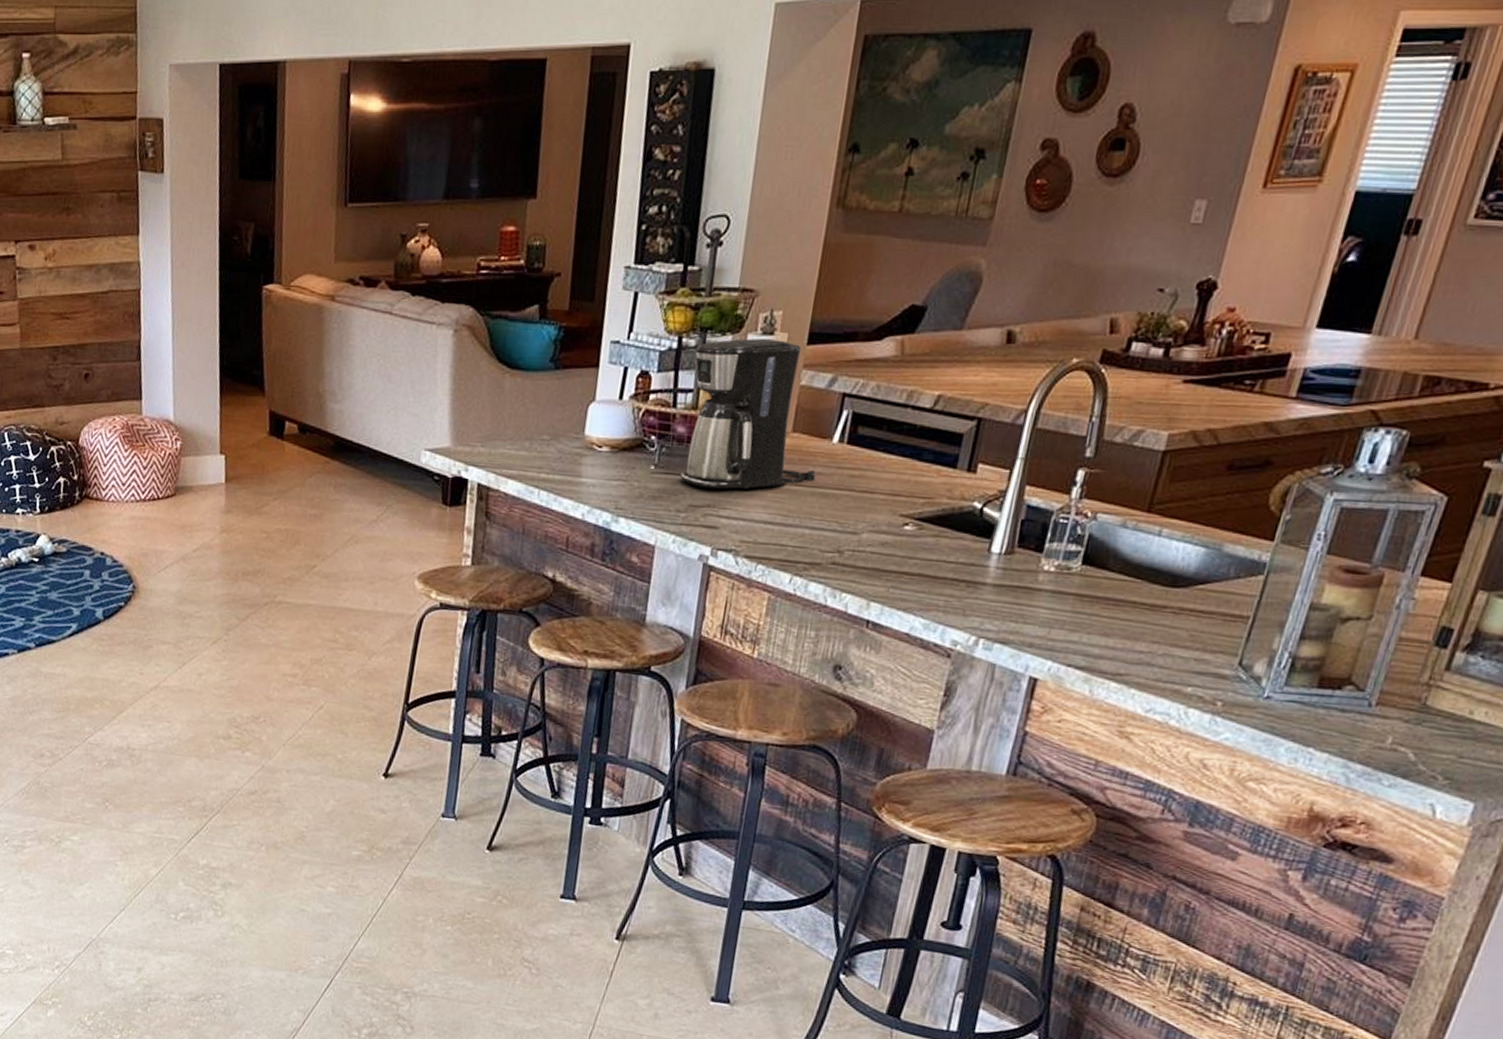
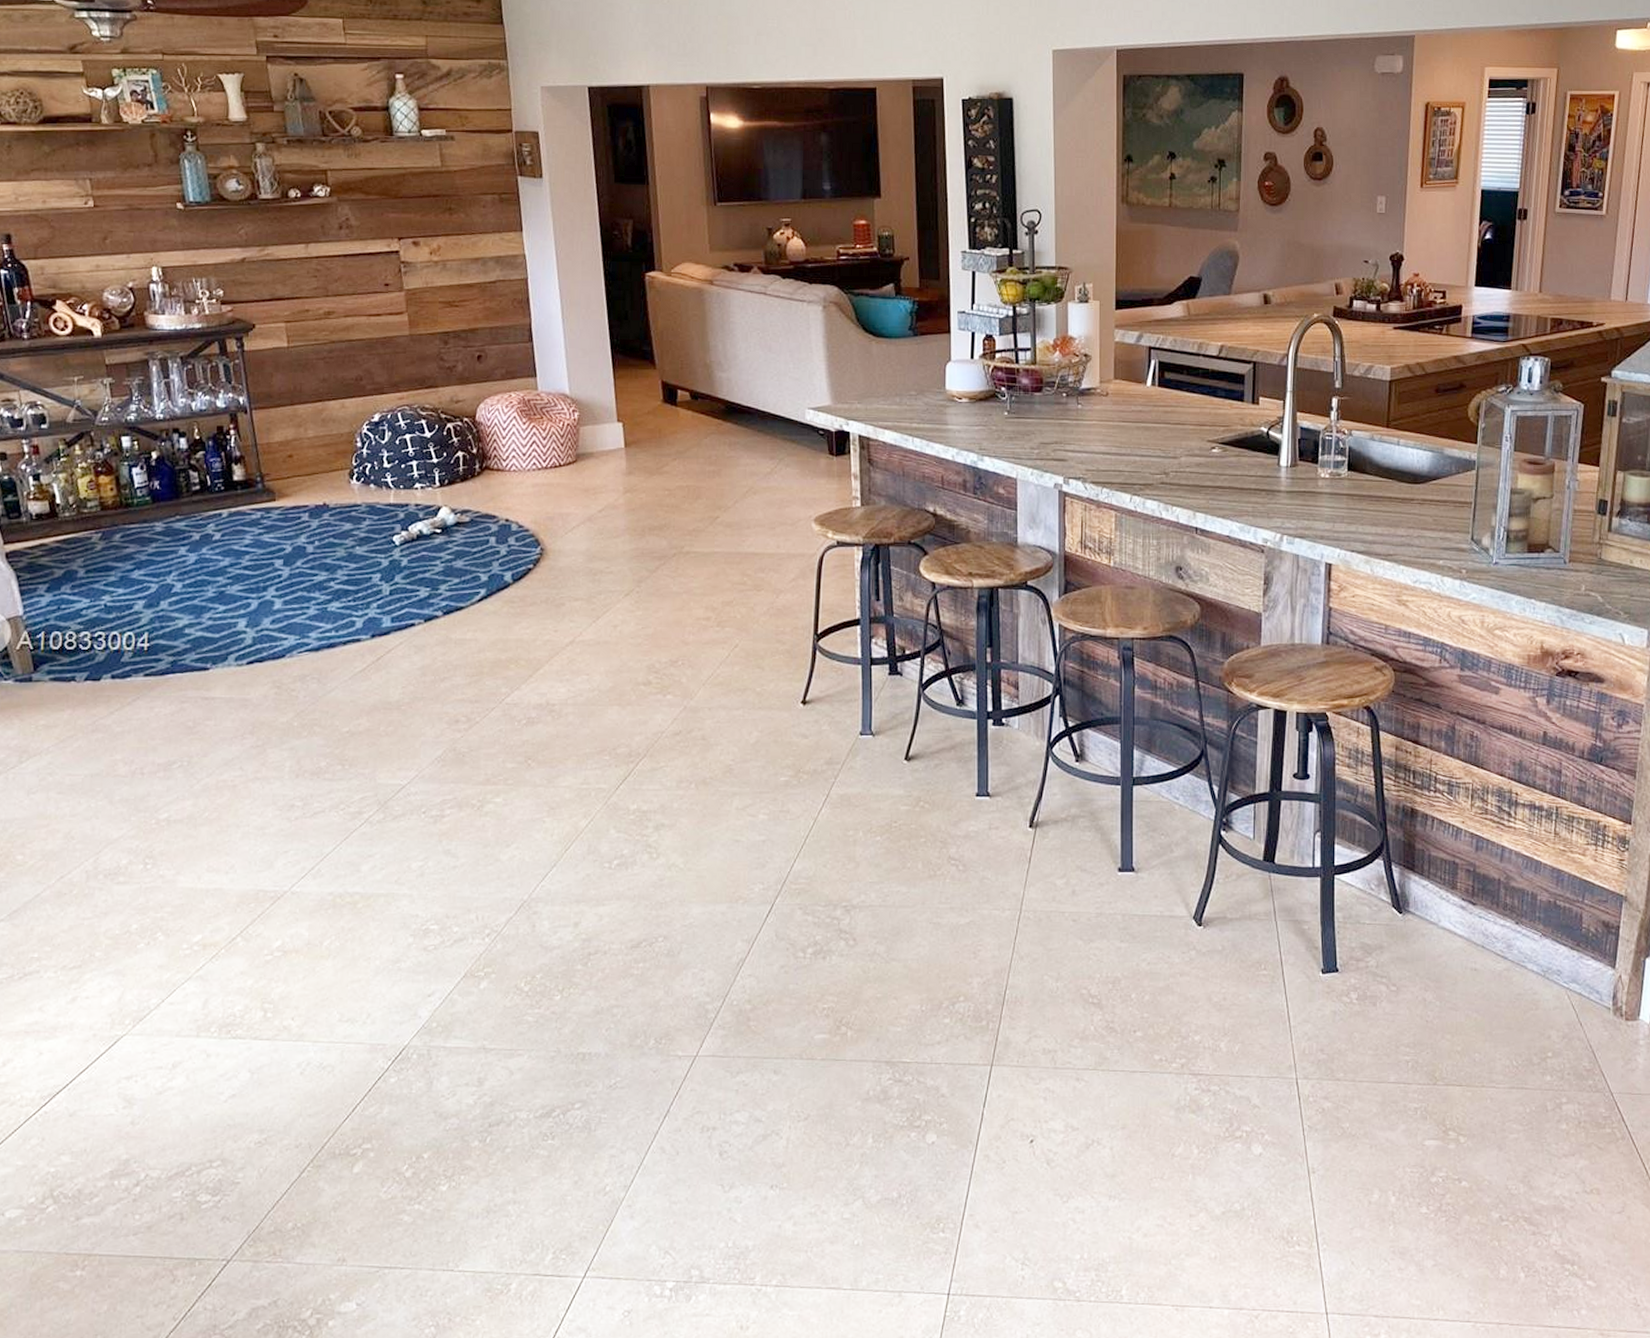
coffee maker: present [680,338,816,489] -> none [1028,306,1138,429]

